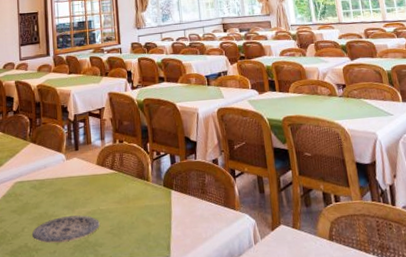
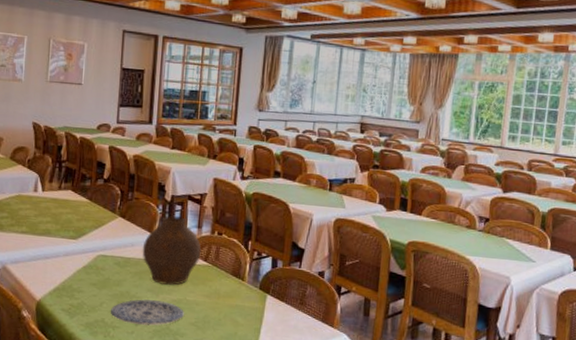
vase: none [54,132,107,199] -> present [142,216,201,285]

